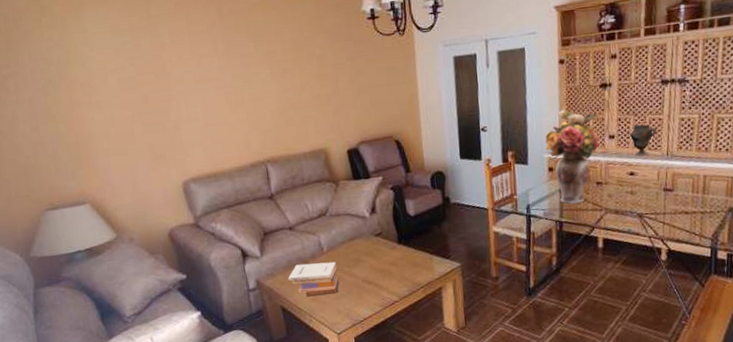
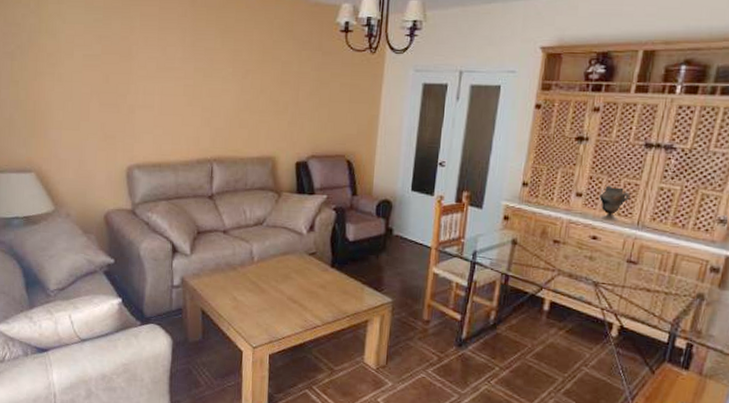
books: present [288,261,339,297] -> none [213,269,265,306]
flower arrangement: present [545,109,600,204] -> none [504,156,568,259]

